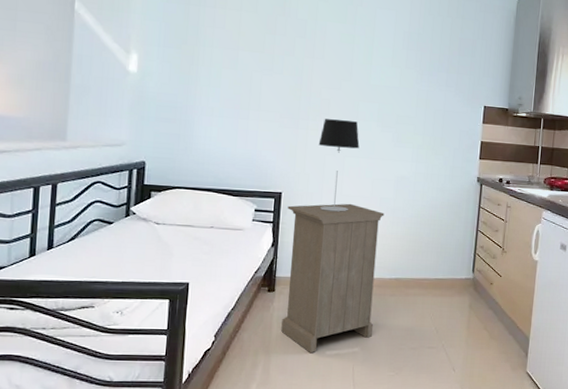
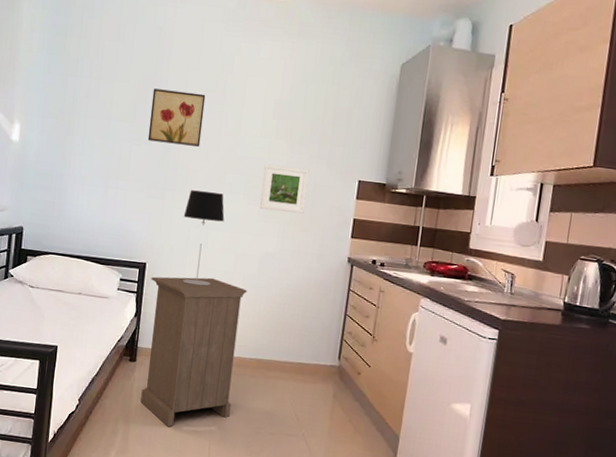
wall art: none [278,19,337,76] -> present [147,88,206,147]
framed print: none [394,93,439,138] -> present [260,164,309,213]

